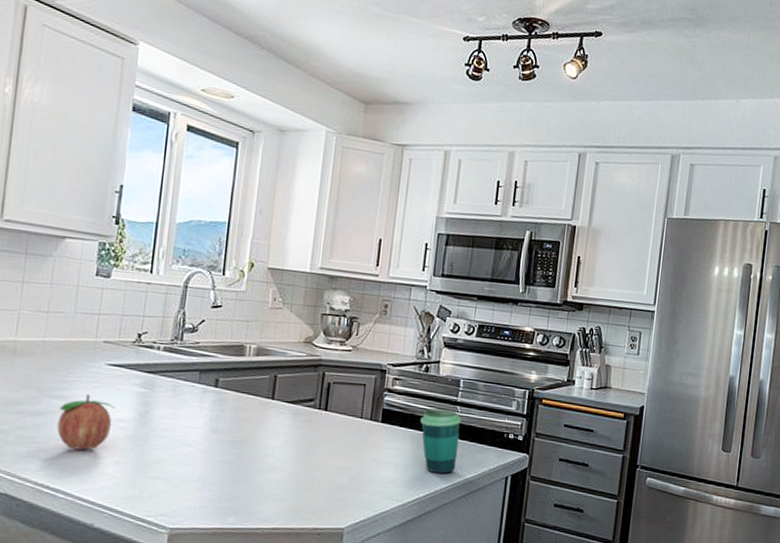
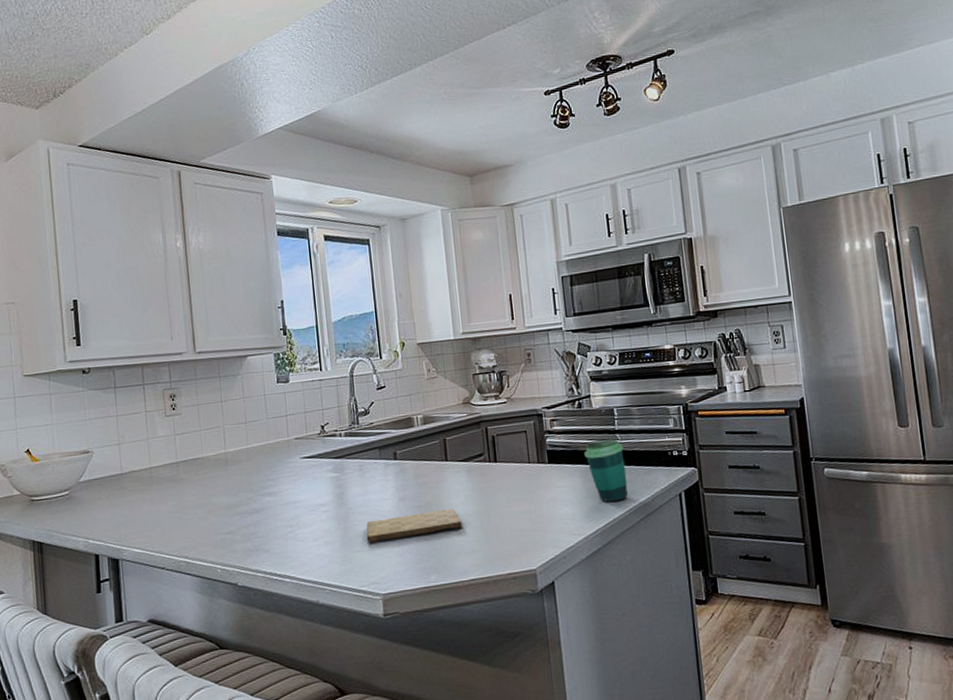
fruit: present [57,394,115,450] -> none [271,487,316,538]
cutting board: none [164,447,275,474] -> present [366,508,462,543]

